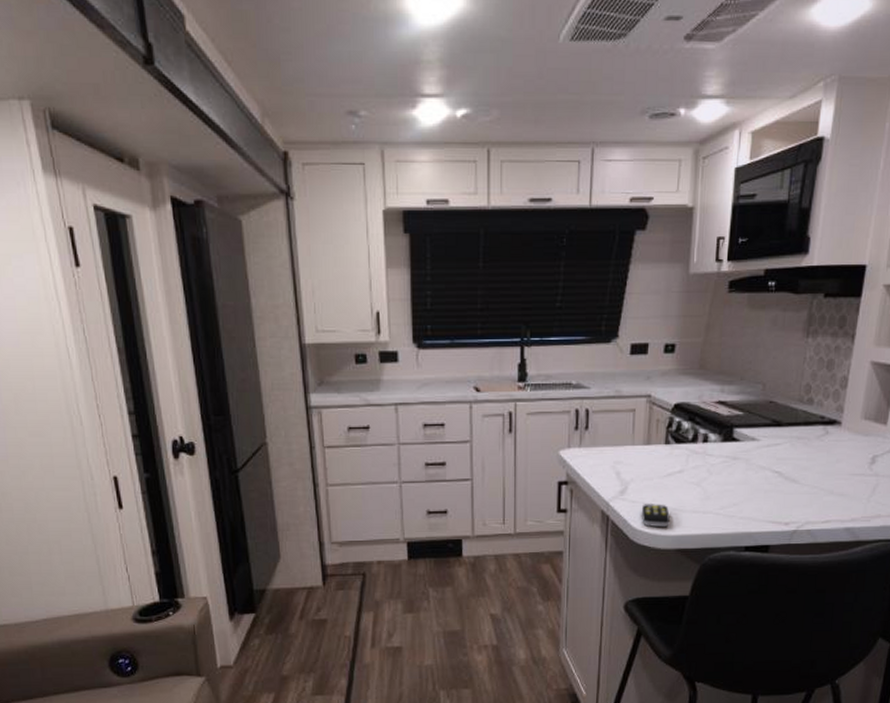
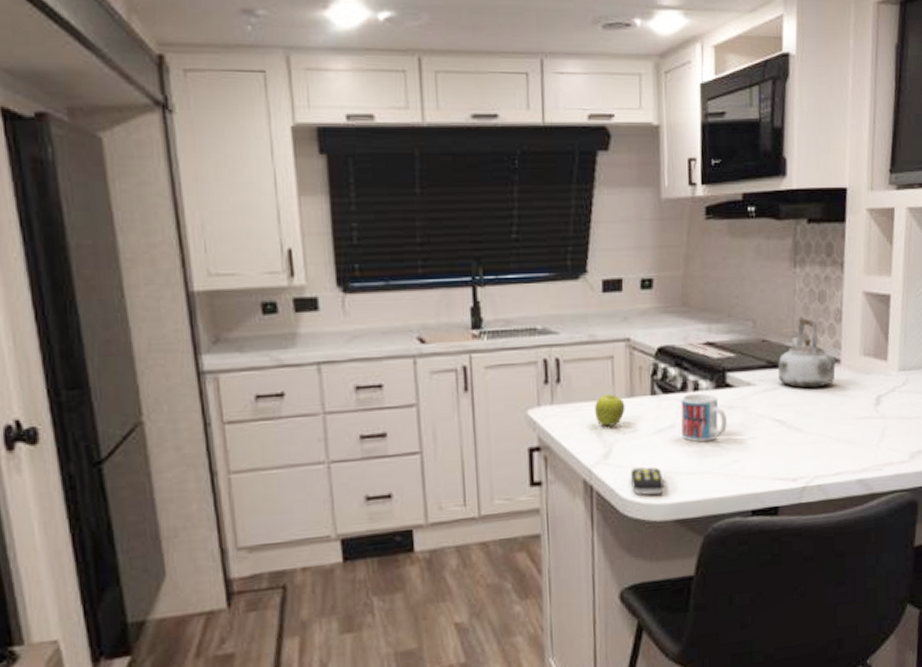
fruit: none [616,441,642,468] -> present [595,393,625,427]
mug: none [689,445,731,487] -> present [680,393,727,443]
kettle: none [781,382,837,446] -> present [778,316,836,389]

